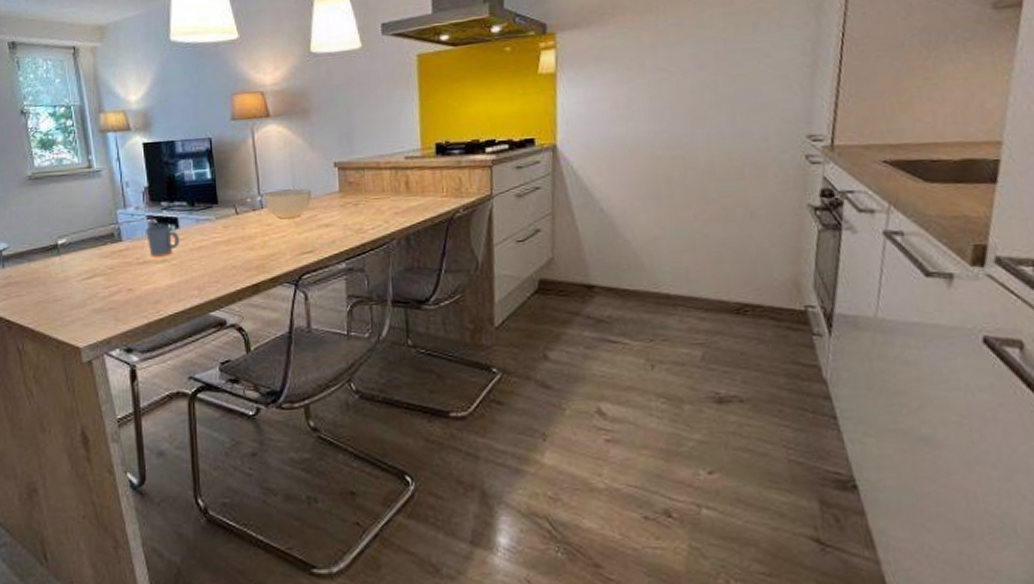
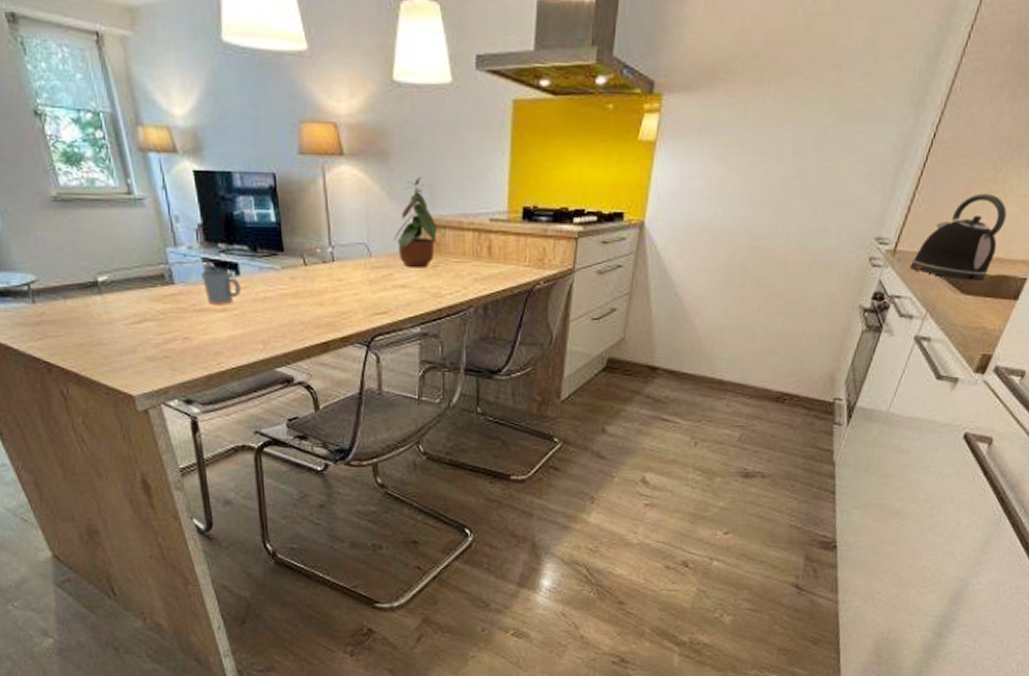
bowl: present [264,188,311,219] -> none [335,242,387,276]
potted plant: none [316,127,356,207] -> present [393,176,437,267]
kettle: none [854,80,952,169] -> present [909,193,1007,282]

